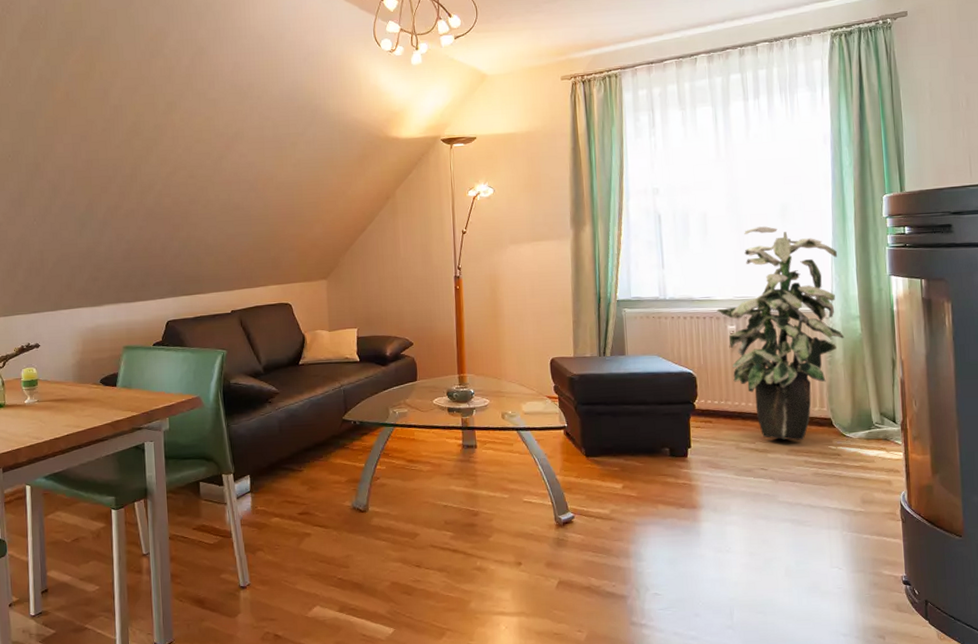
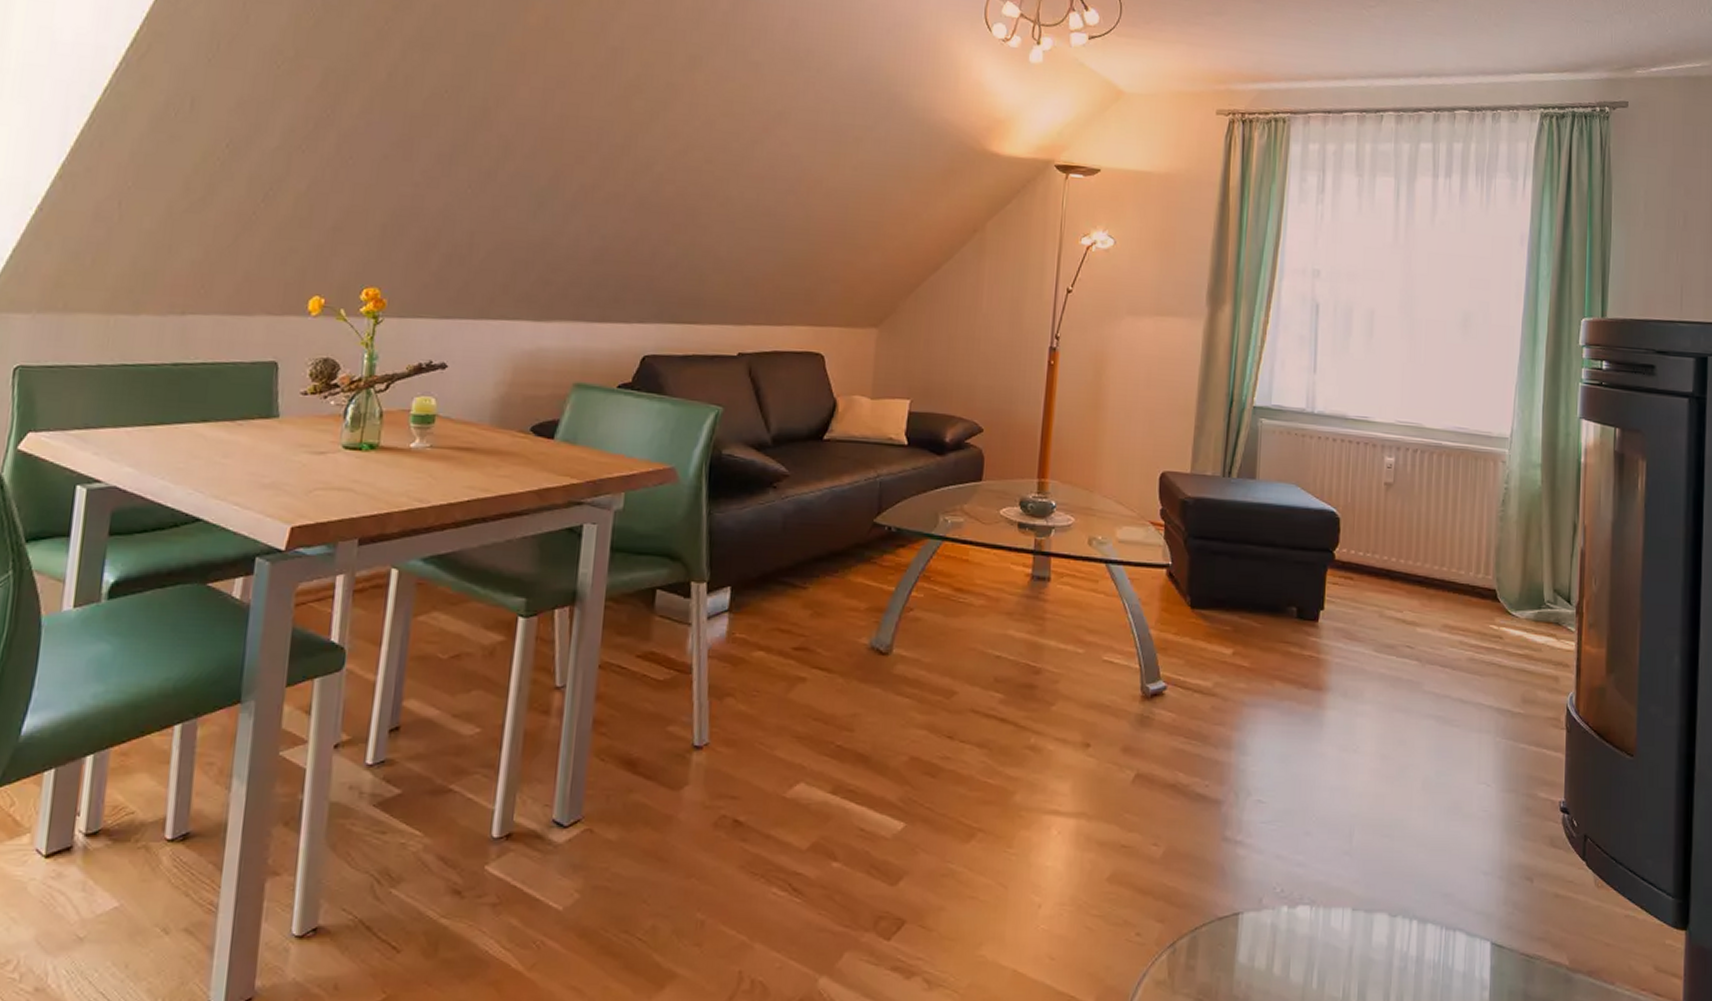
indoor plant: present [716,226,845,441] -> none [1373,336,1524,615]

